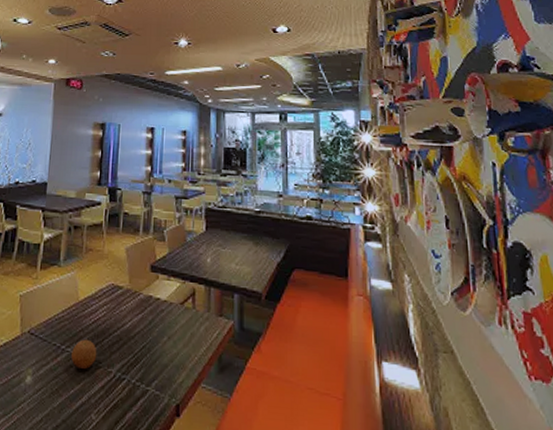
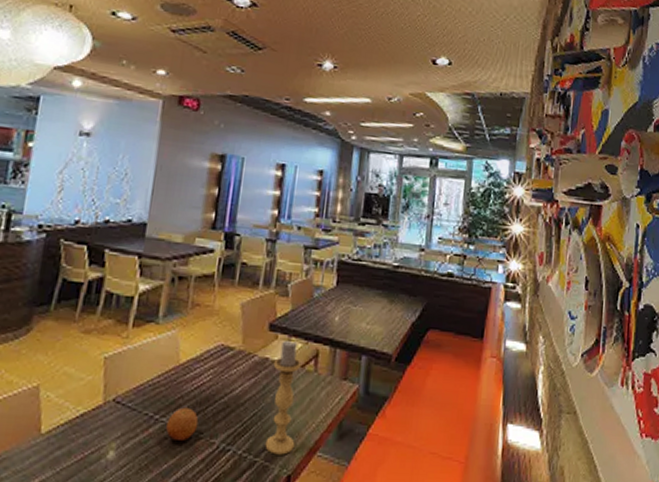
candle holder: none [155,279,181,385] -> present [265,339,302,455]

